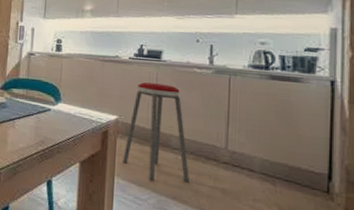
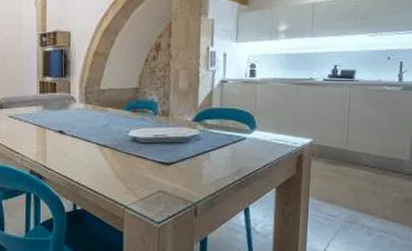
music stool: present [122,82,189,183] -> none [316,103,377,197]

